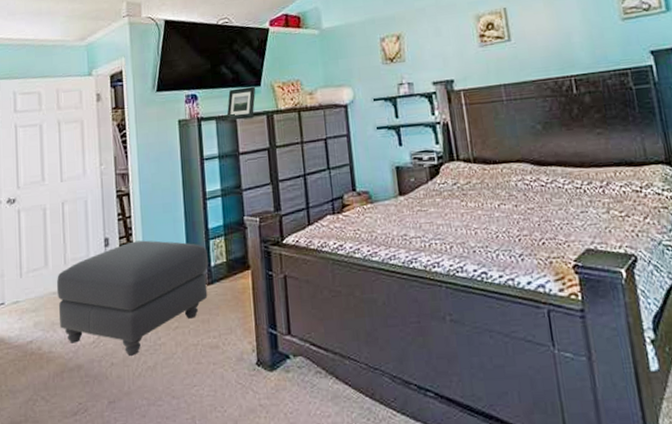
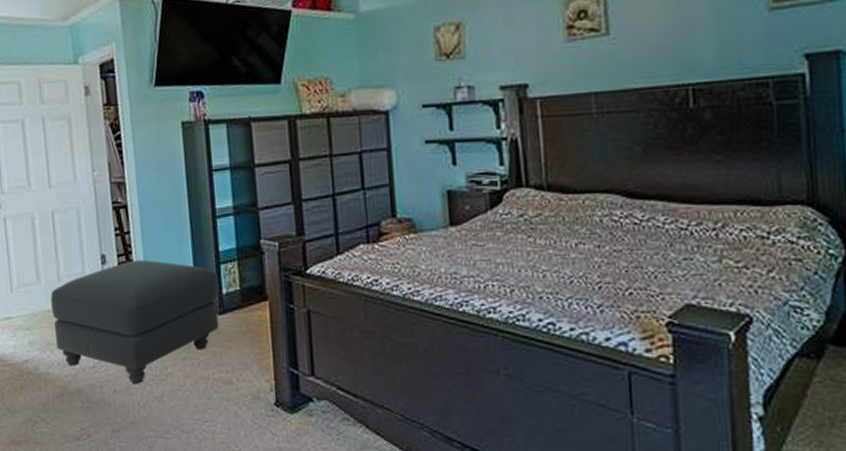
picture frame: present [226,86,256,121] -> none [239,84,275,125]

